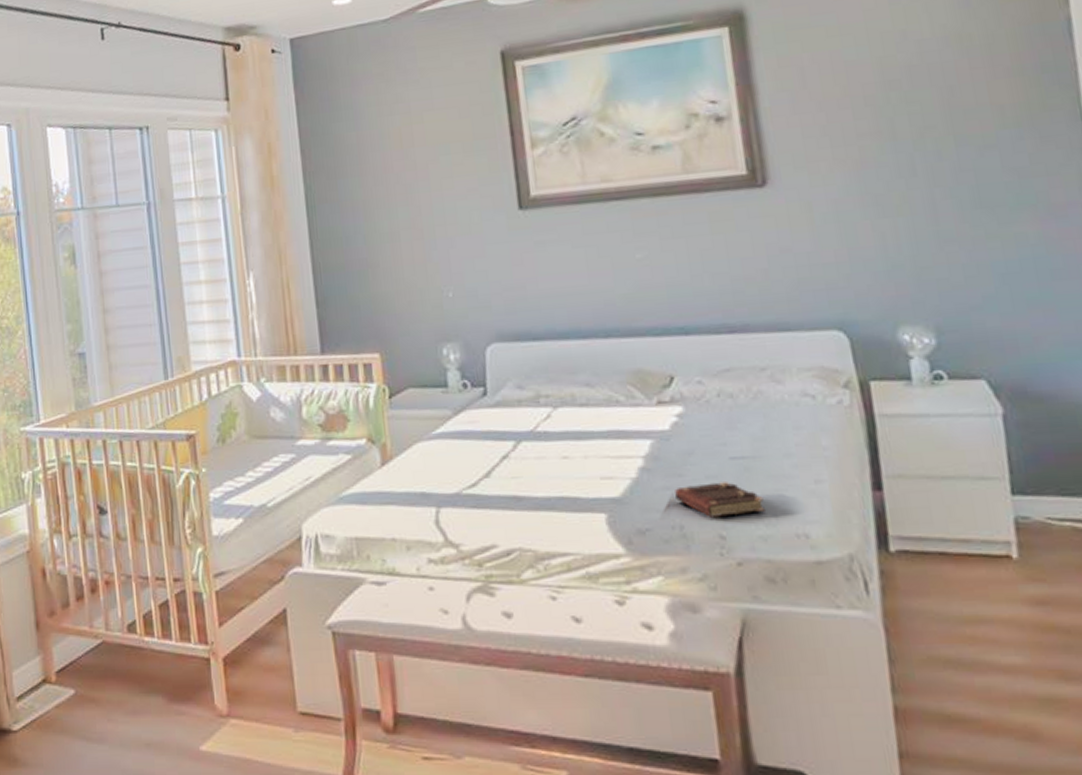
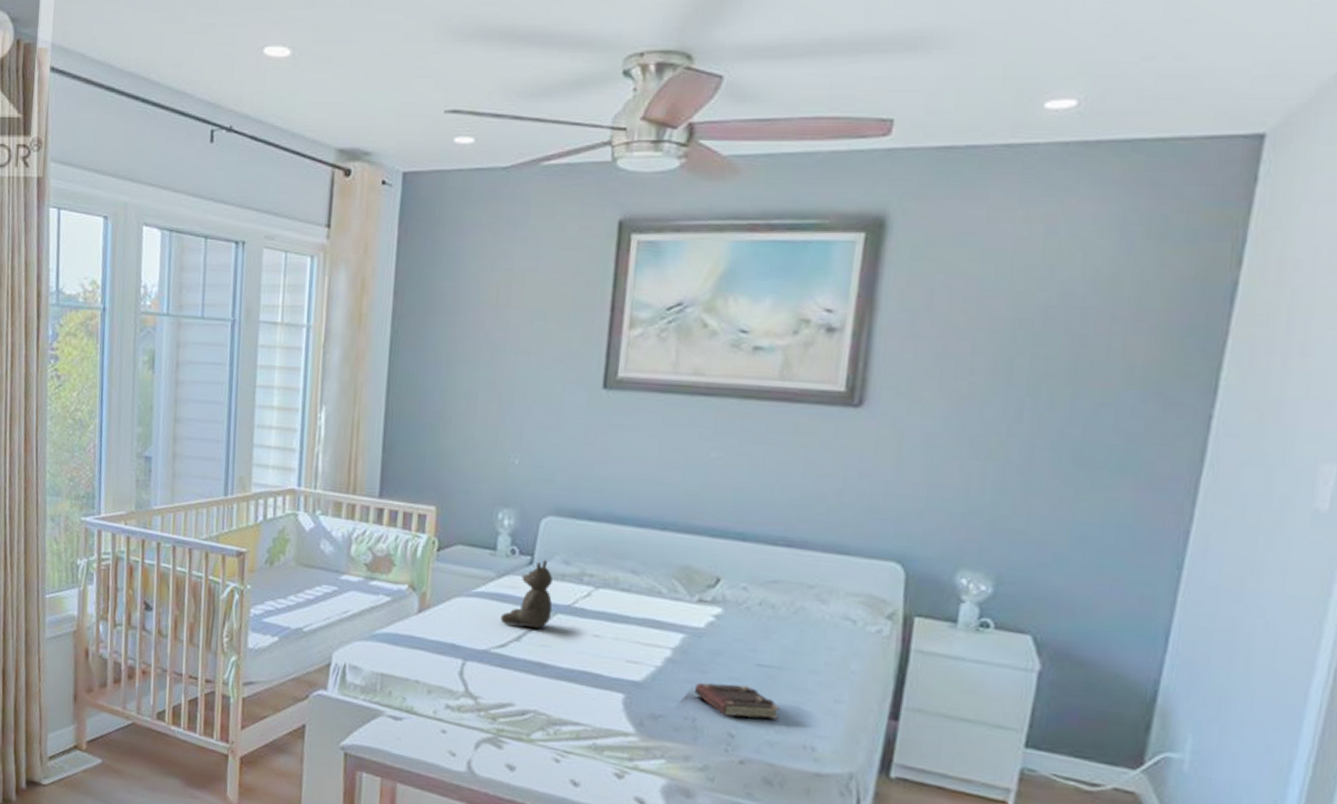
teddy bear: none [465,388,517,462] -> present [500,560,553,629]

